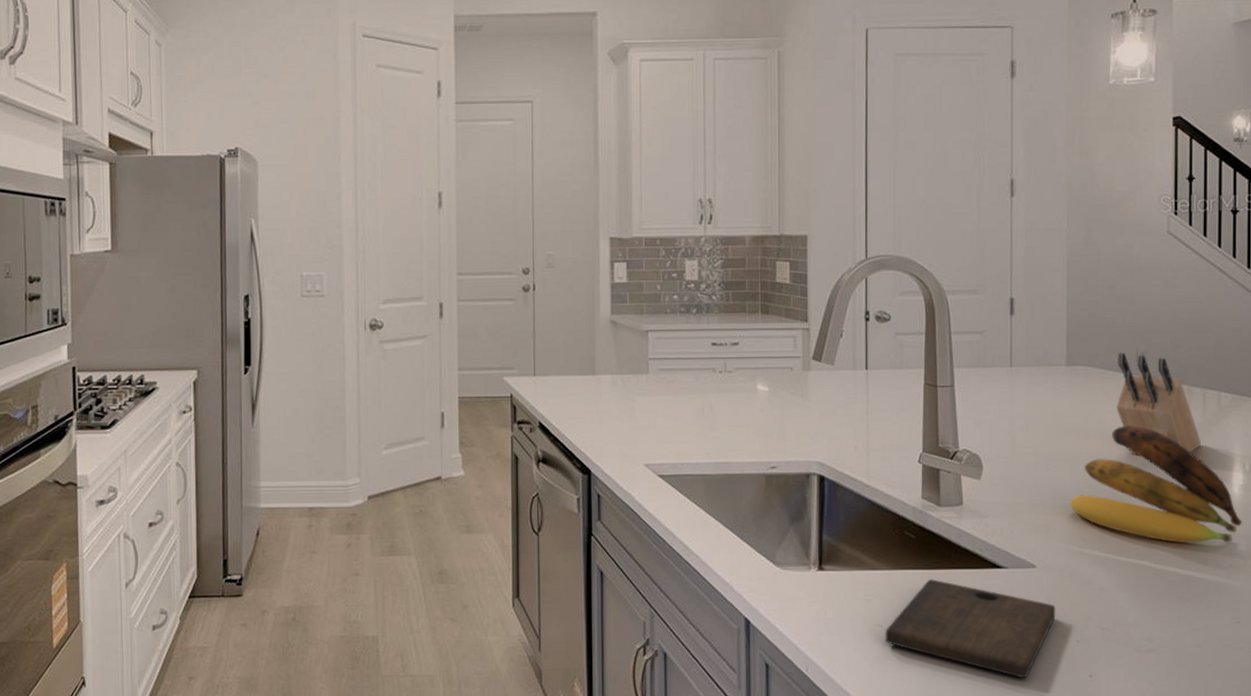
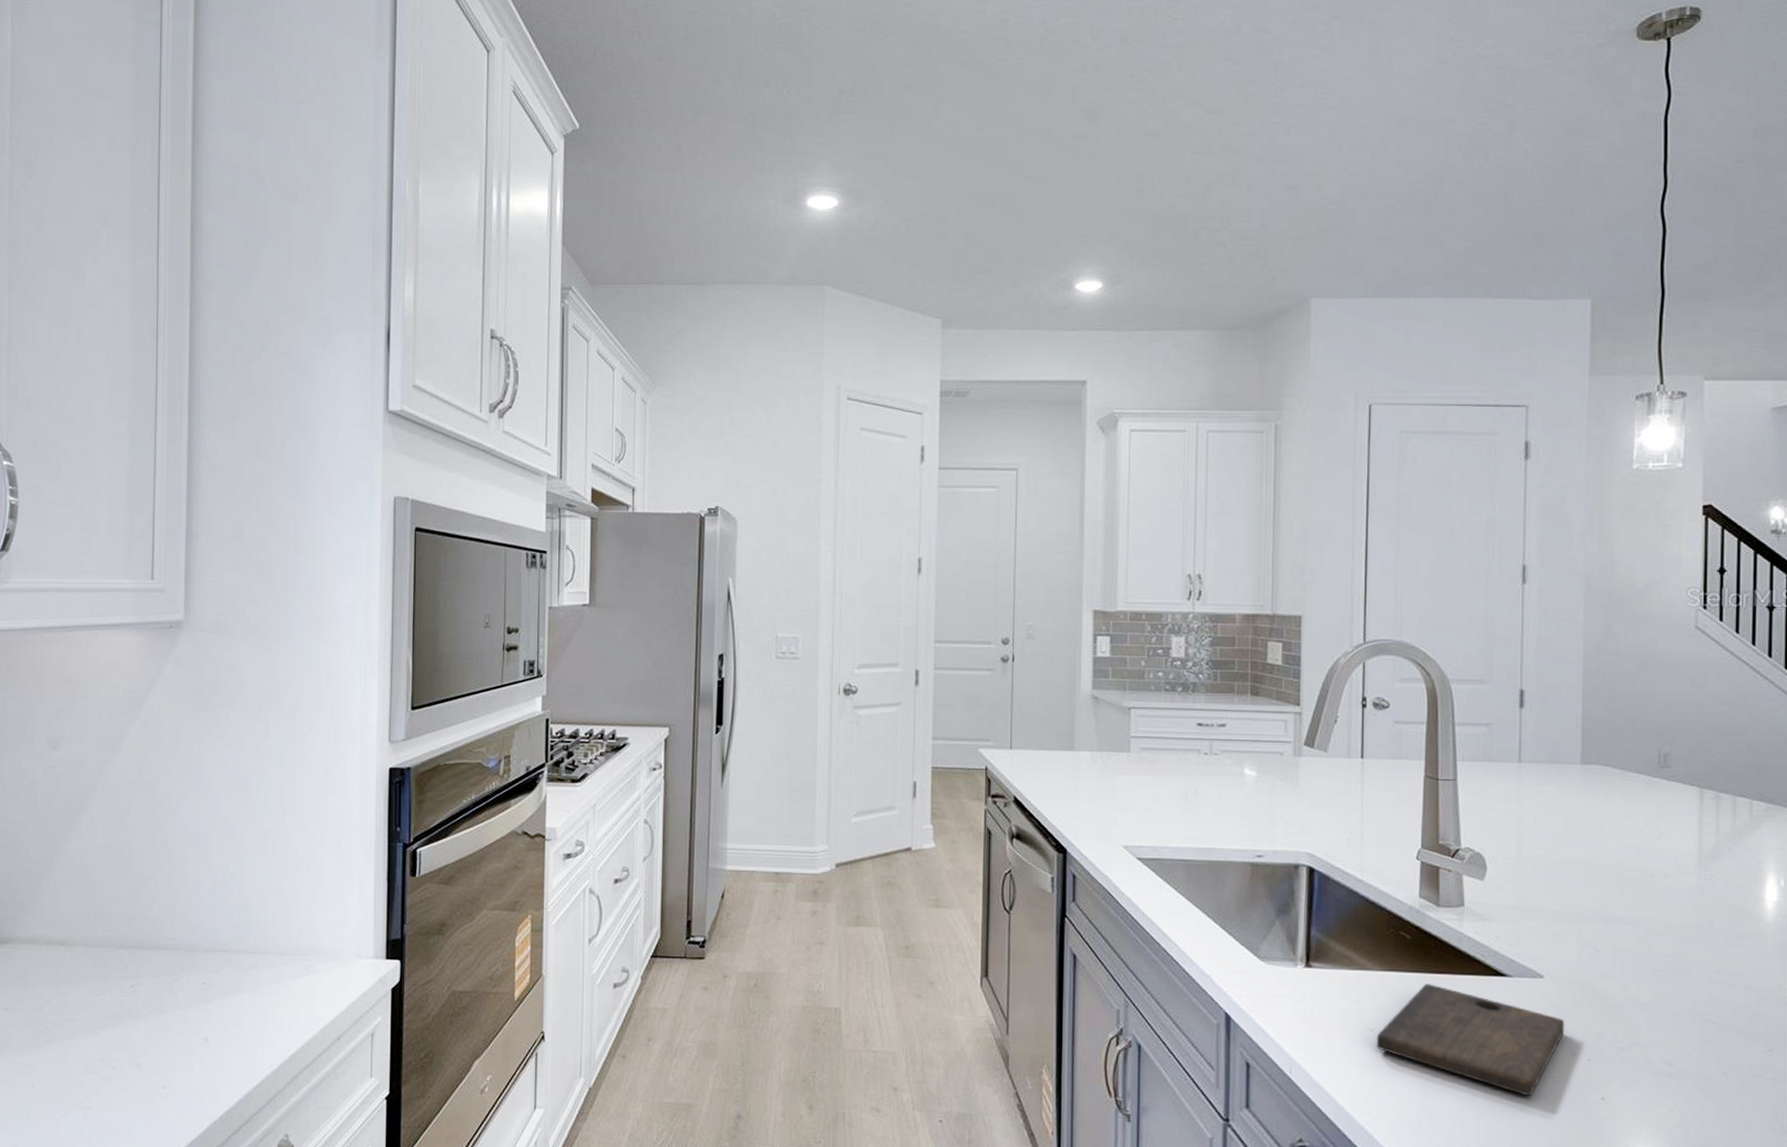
banana: present [1069,425,1242,543] -> none [1582,831,1776,962]
knife block: present [1117,353,1201,456] -> none [1636,753,1730,864]

